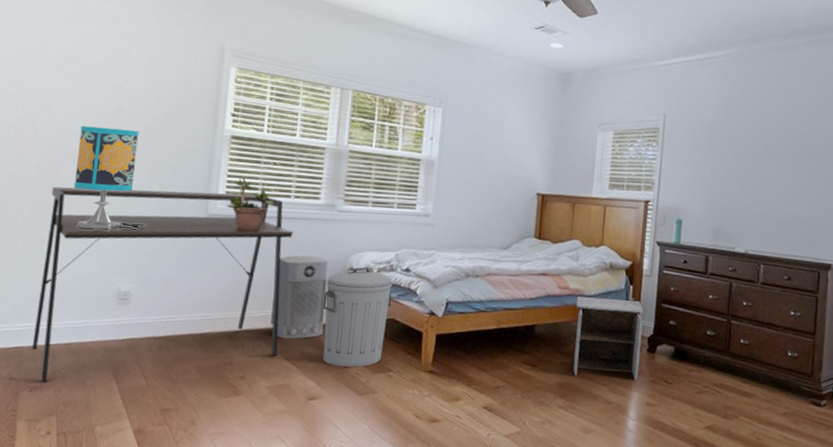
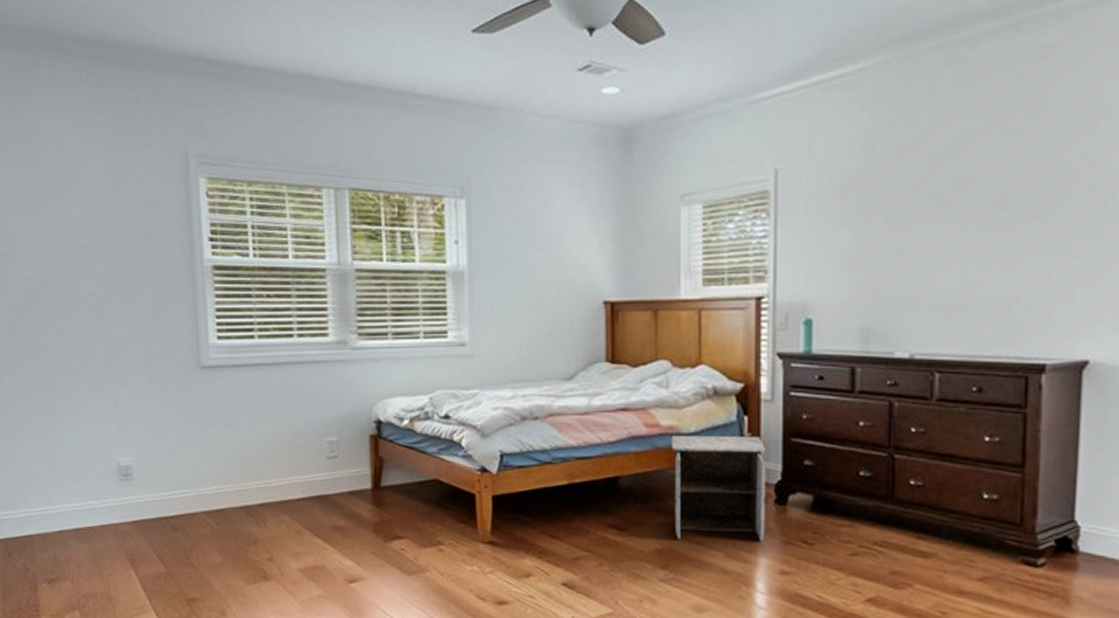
desk: present [31,186,293,384] -> none [28,338,306,575]
table lamp: present [73,125,147,231] -> none [45,271,136,396]
potted plant: present [226,177,274,231] -> none [220,316,275,383]
air purifier: present [270,255,328,339] -> none [290,408,354,512]
trash can: present [322,267,393,367] -> none [349,418,432,541]

